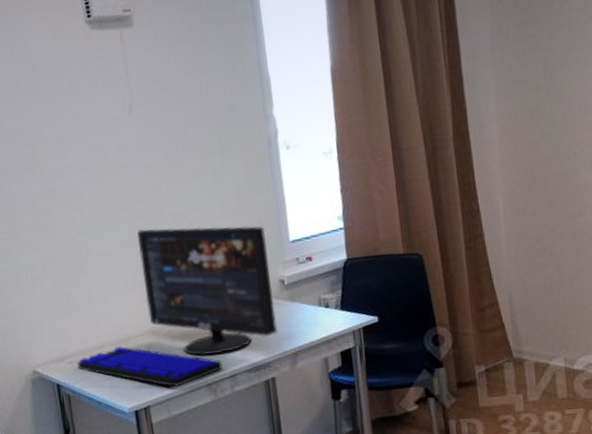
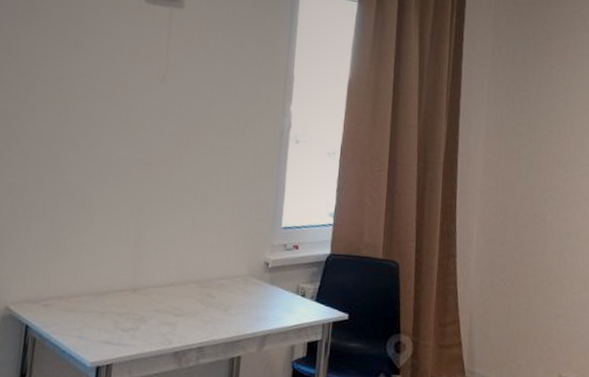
keyboard: present [77,346,223,387] -> none [52,298,193,349]
computer monitor: present [137,226,277,356] -> none [133,189,261,324]

